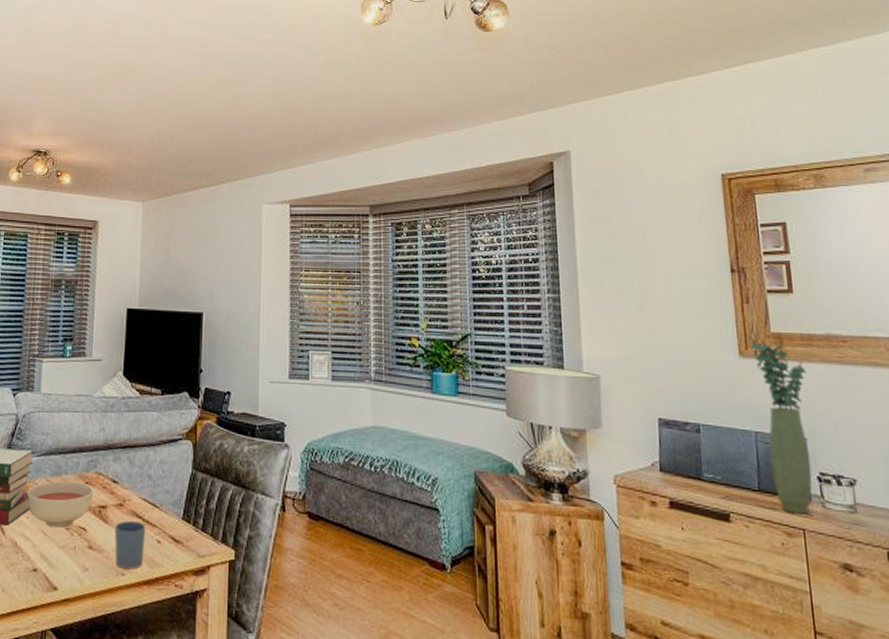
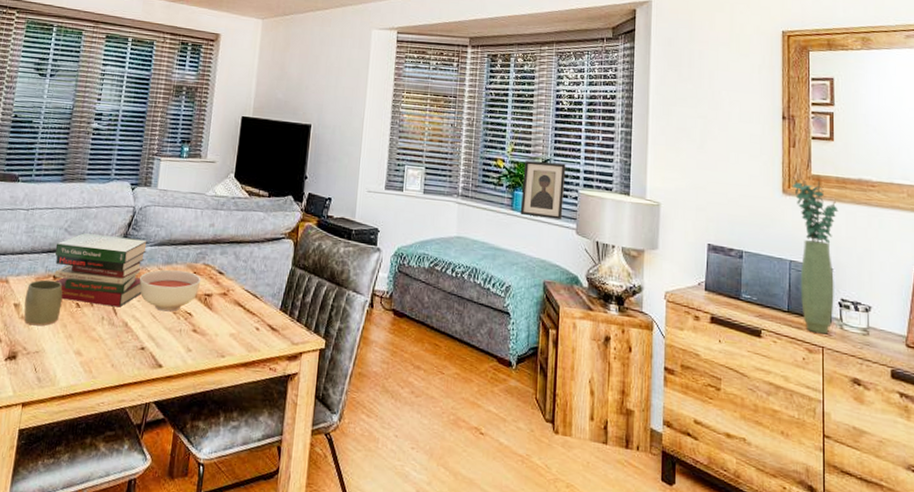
mug: present [114,520,146,570] -> none [216,308,247,353]
picture frame: none [441,337,490,401] -> present [520,161,566,220]

